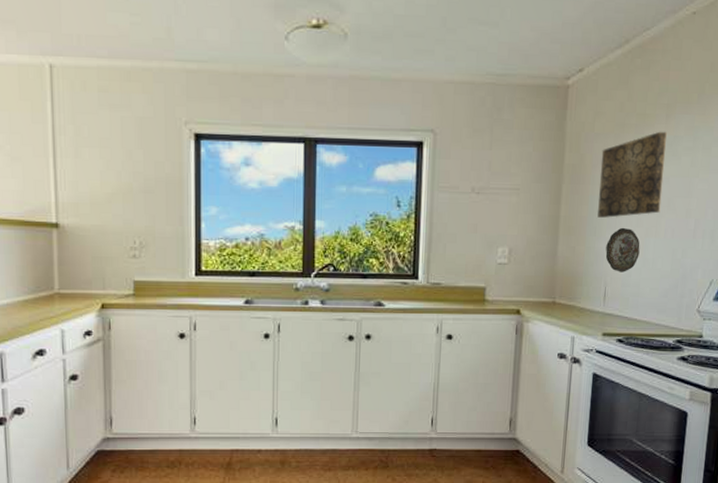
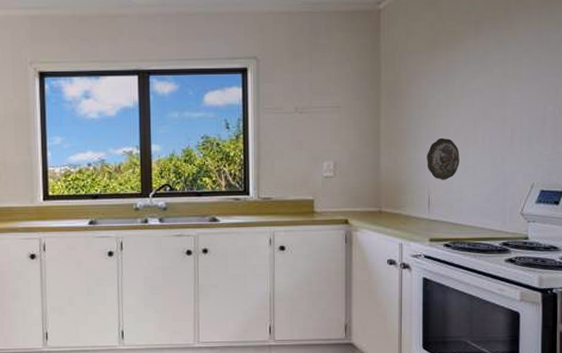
wall art: present [597,131,667,218] -> none [416,46,478,130]

